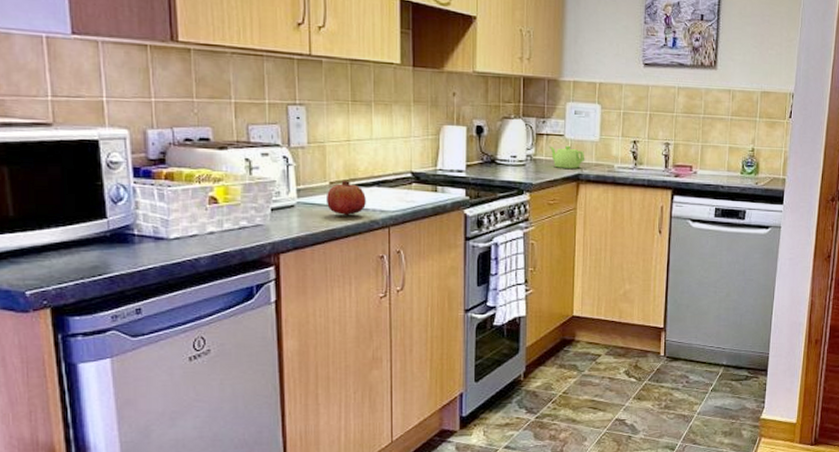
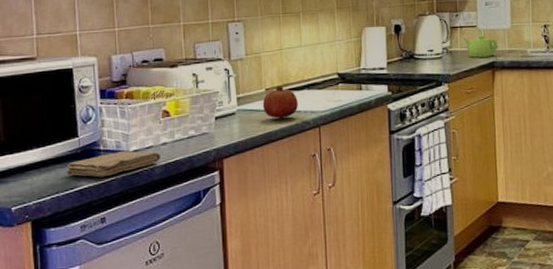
washcloth: none [92,238,208,265] -> present [66,151,162,178]

